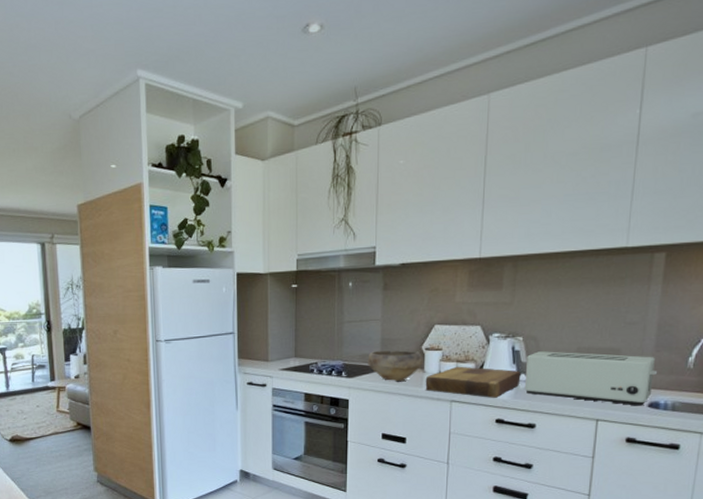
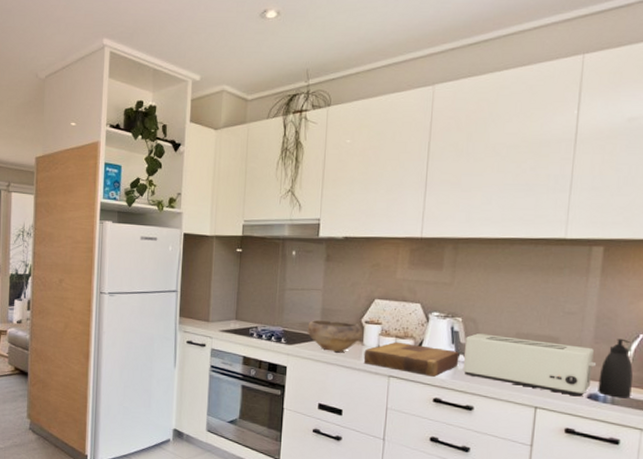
soap dispenser: none [659,345,694,404] -> present [598,338,633,399]

